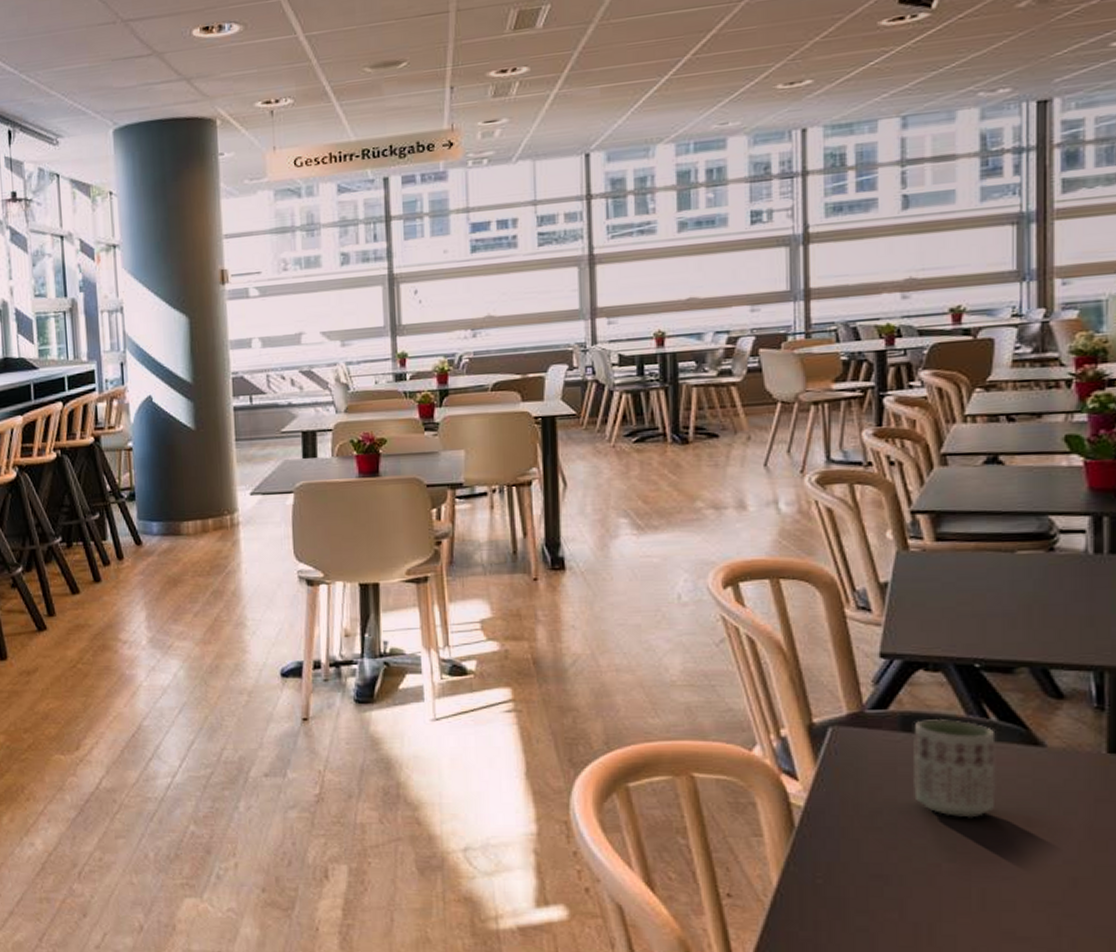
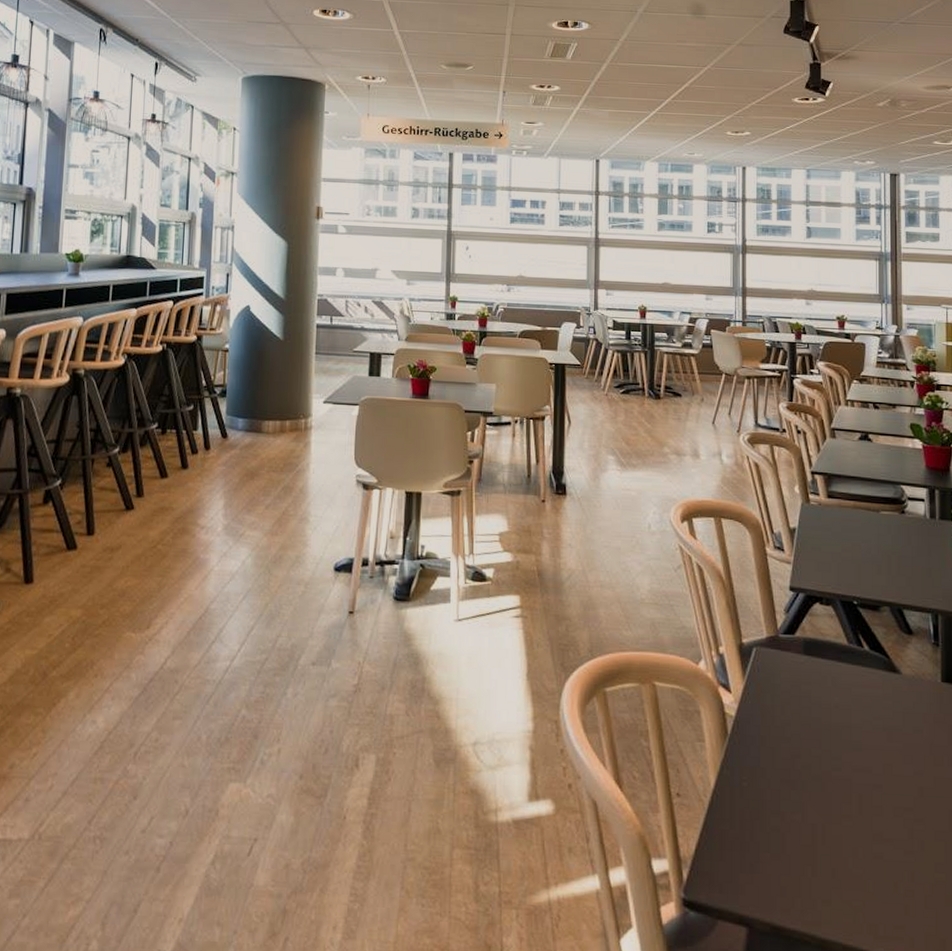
cup: present [914,718,996,818] -> none [812,645,868,733]

